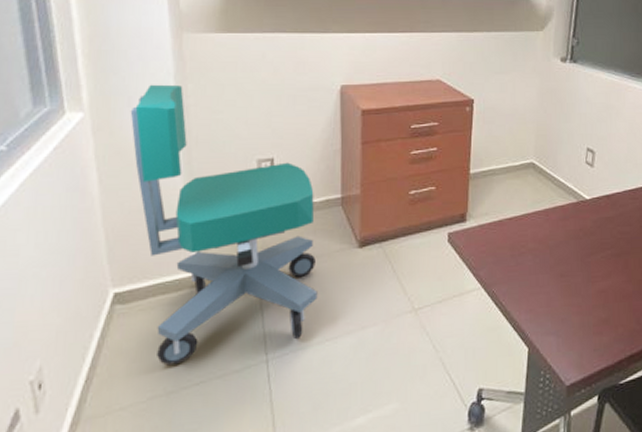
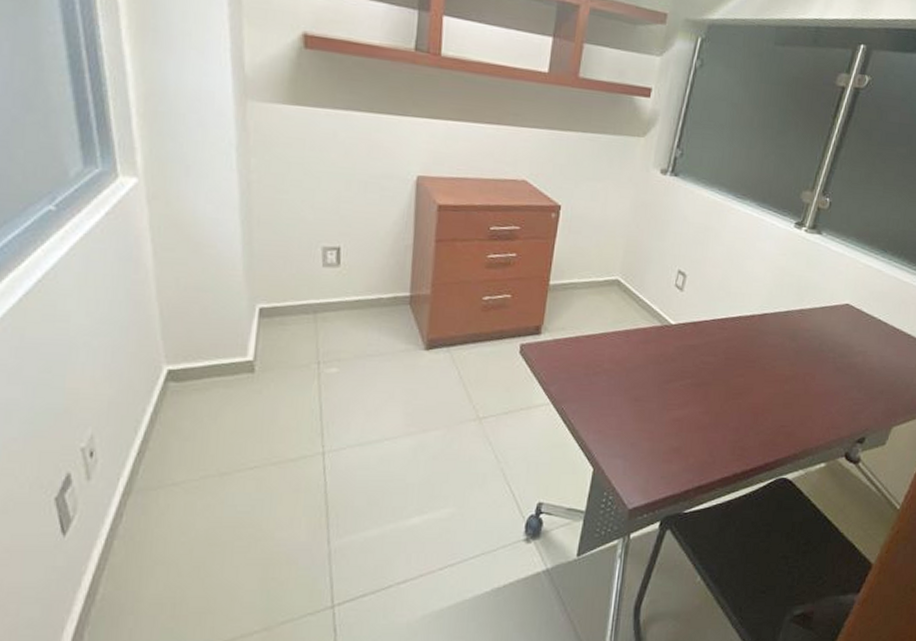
office chair: present [130,84,318,366] -> none [188,154,382,448]

